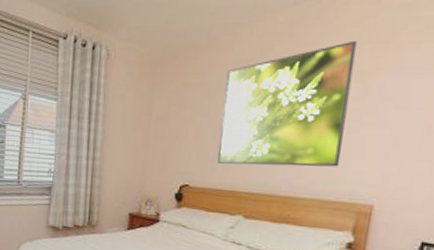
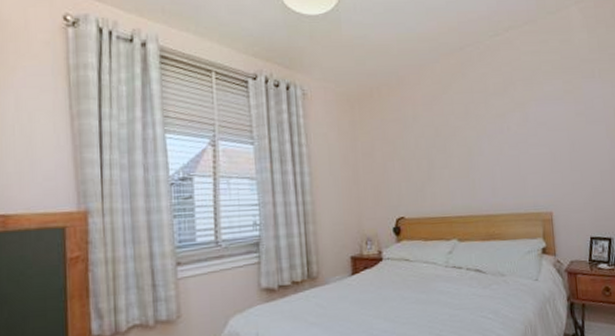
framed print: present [216,40,358,167] -> none [418,78,521,192]

